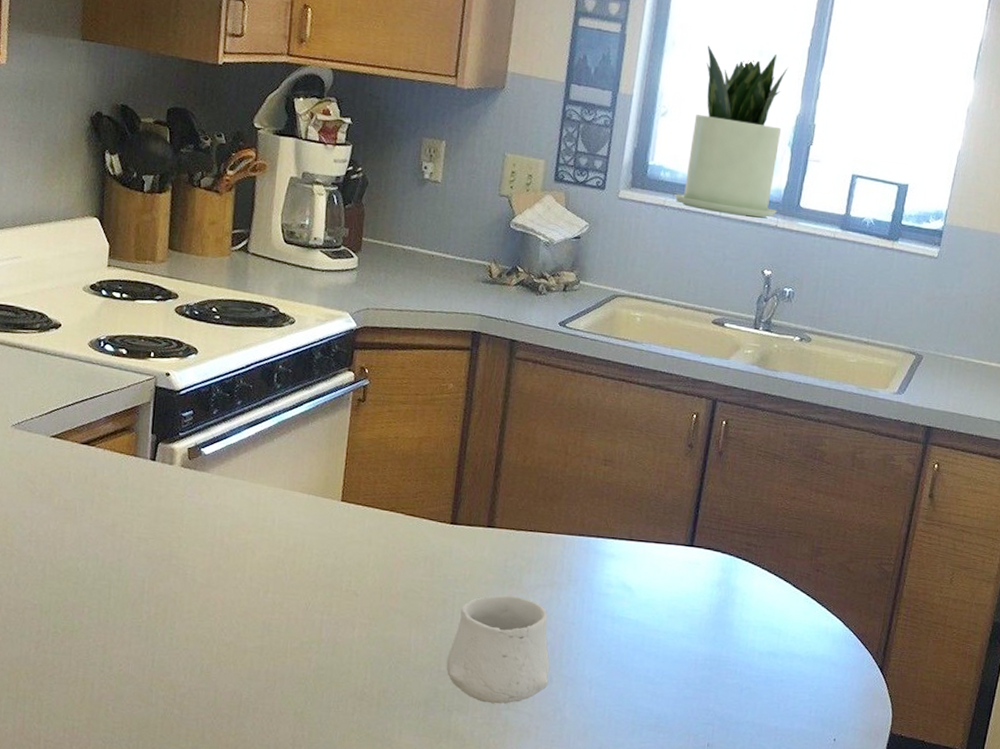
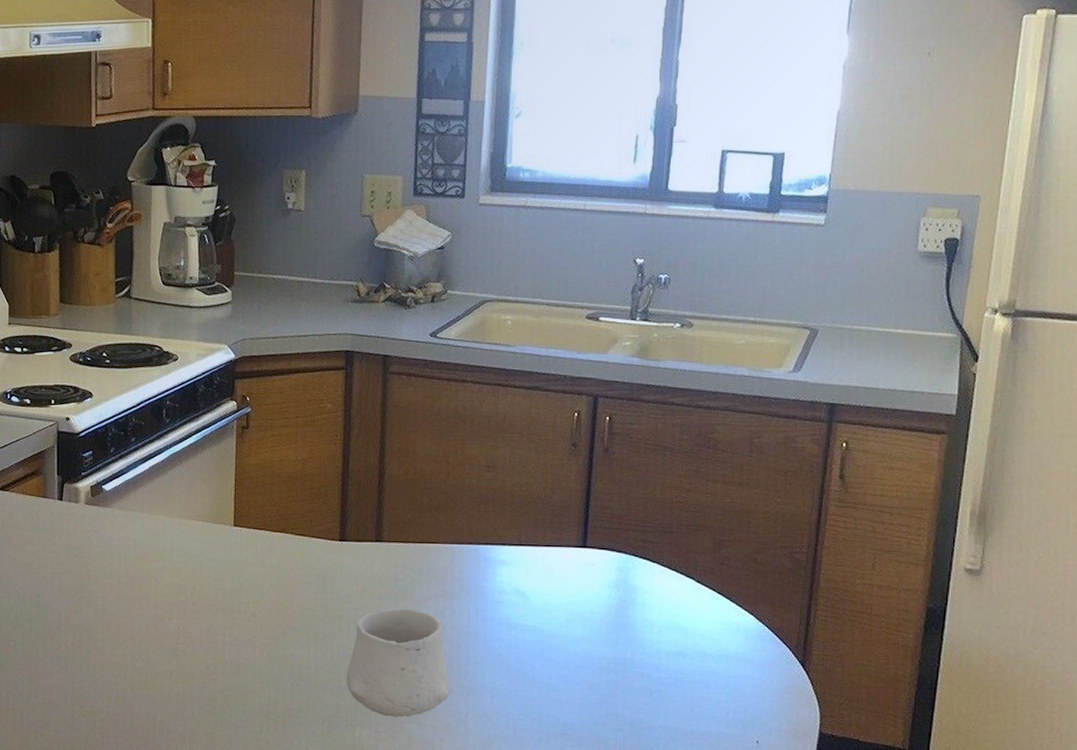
planter: present [674,45,789,219] -> none [535,39,645,207]

